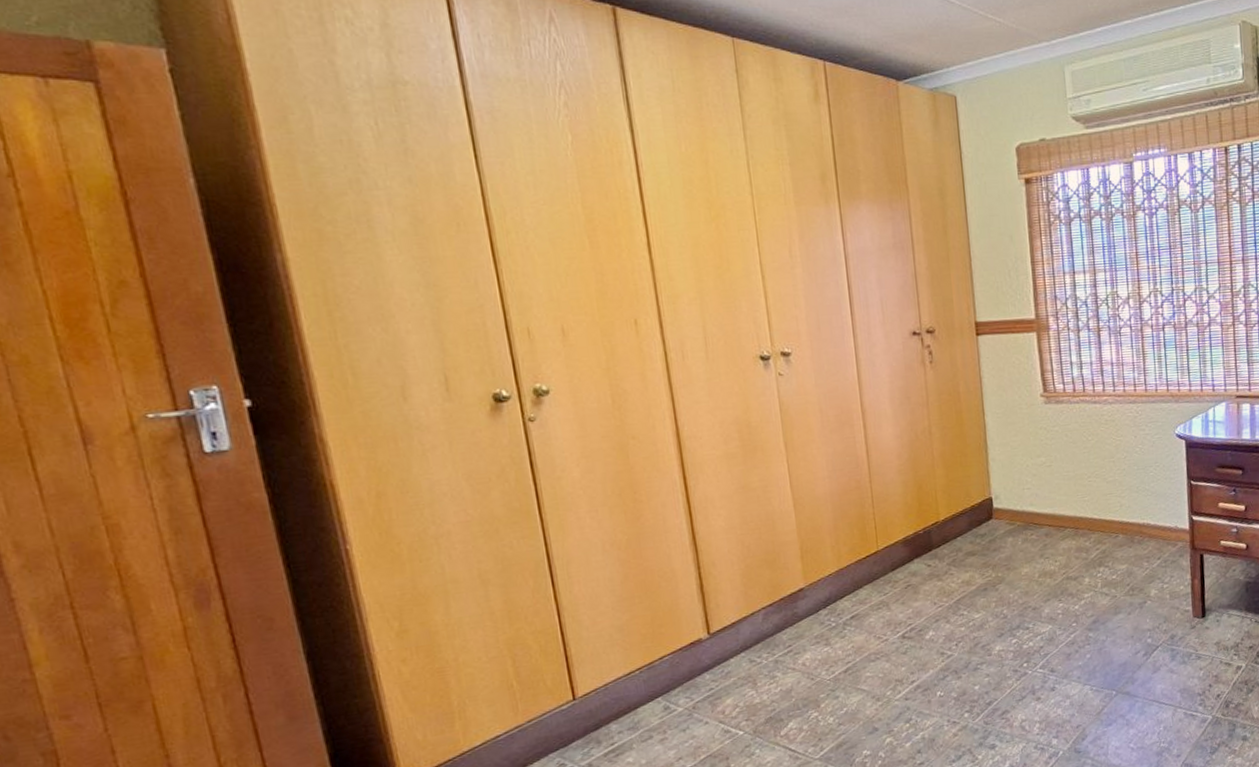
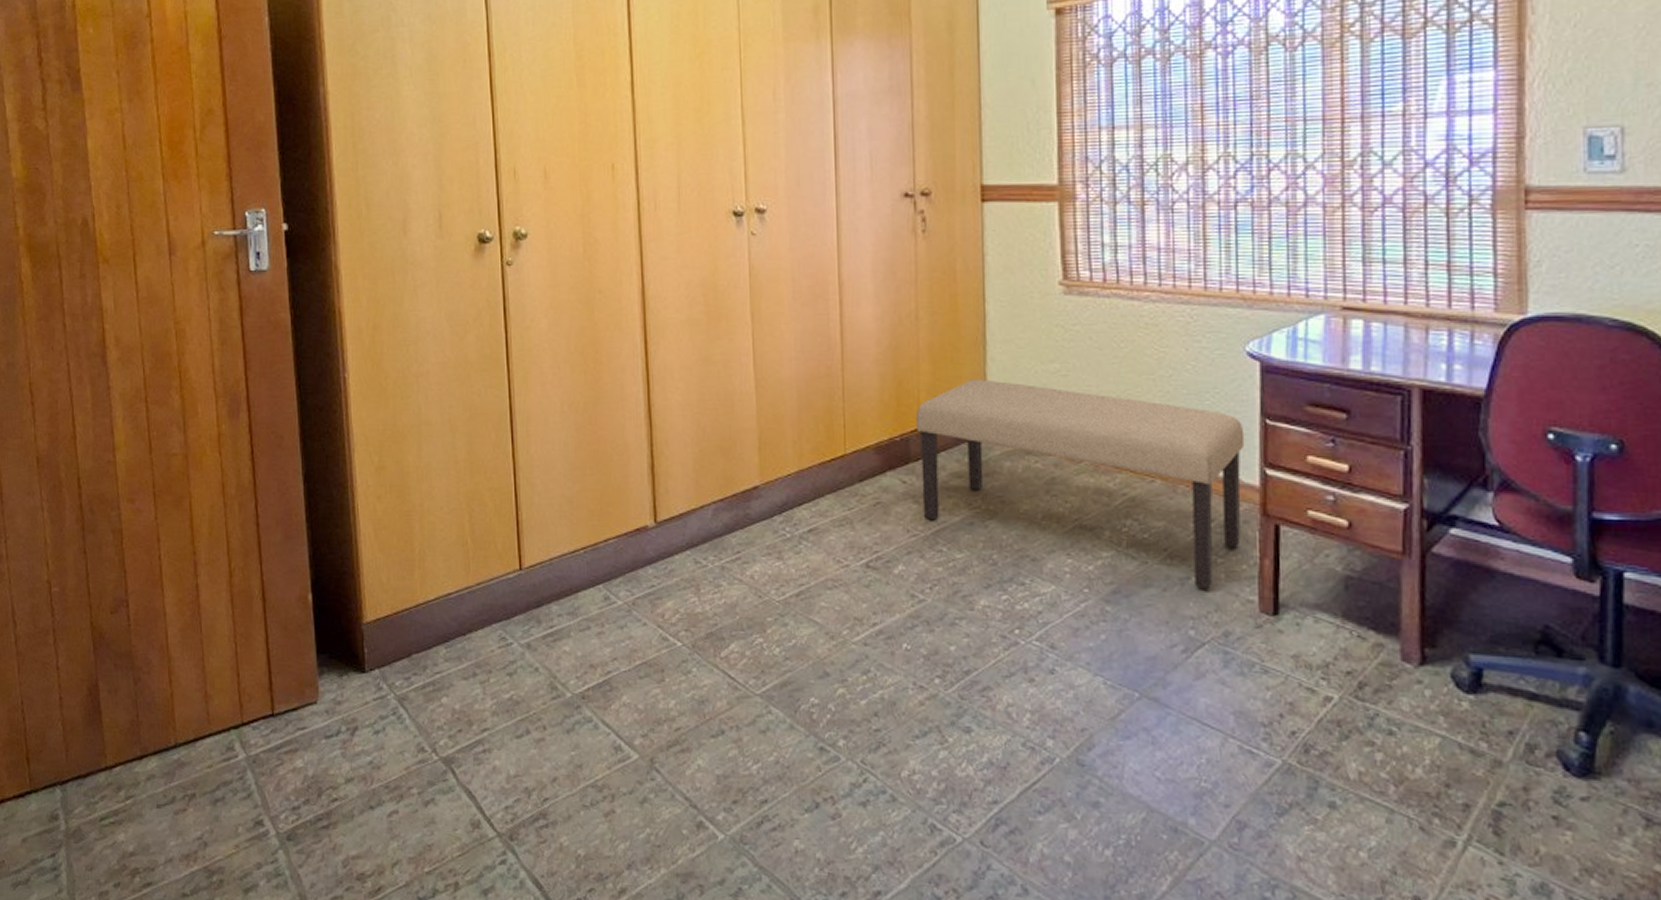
bench: none [935,476,1179,609] -> present [915,379,1245,590]

